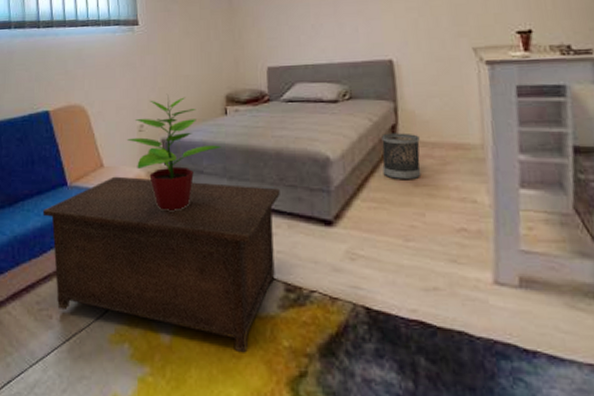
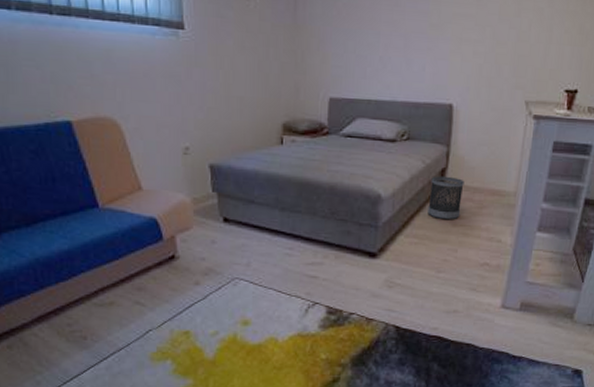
cabinet: present [42,176,280,353] -> none [69,200,331,365]
potted plant: present [127,93,221,210] -> none [170,115,275,238]

